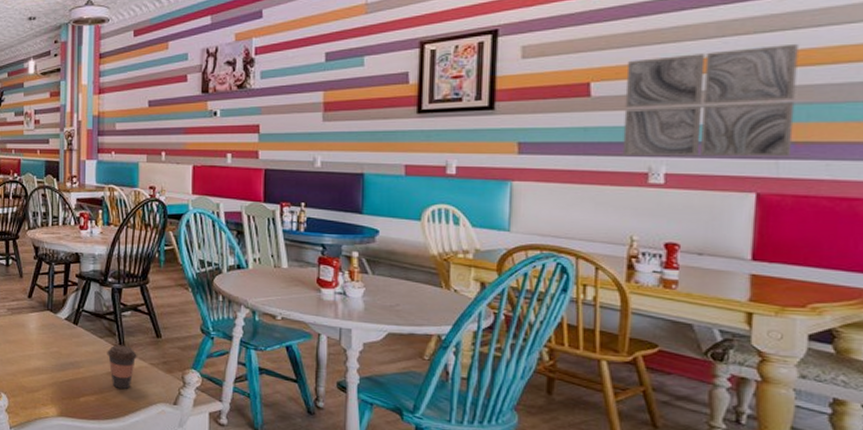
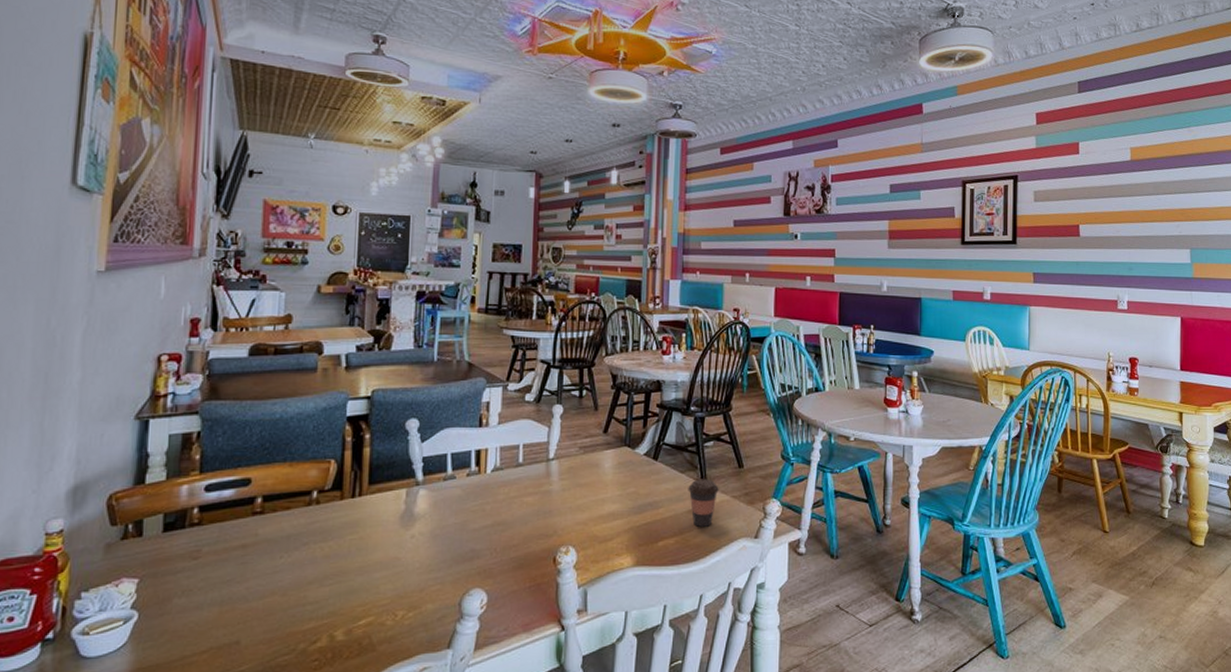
wall art: present [622,43,798,157] -> none [1101,203,1199,289]

